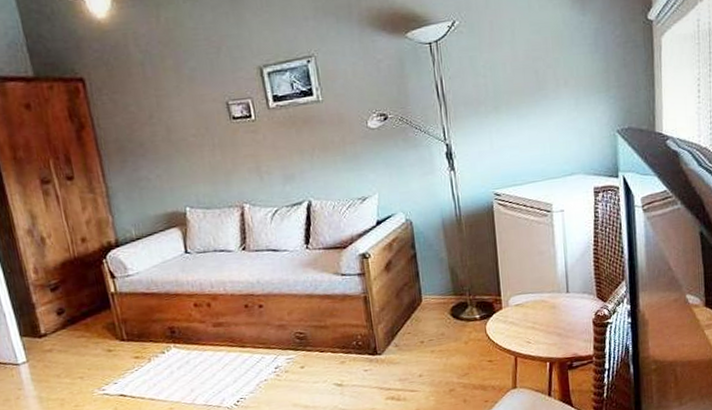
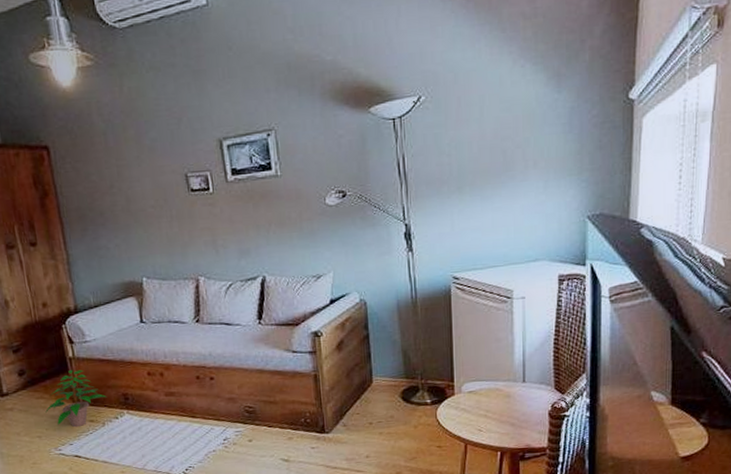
potted plant: none [87,304,152,366] -> present [45,369,107,428]

